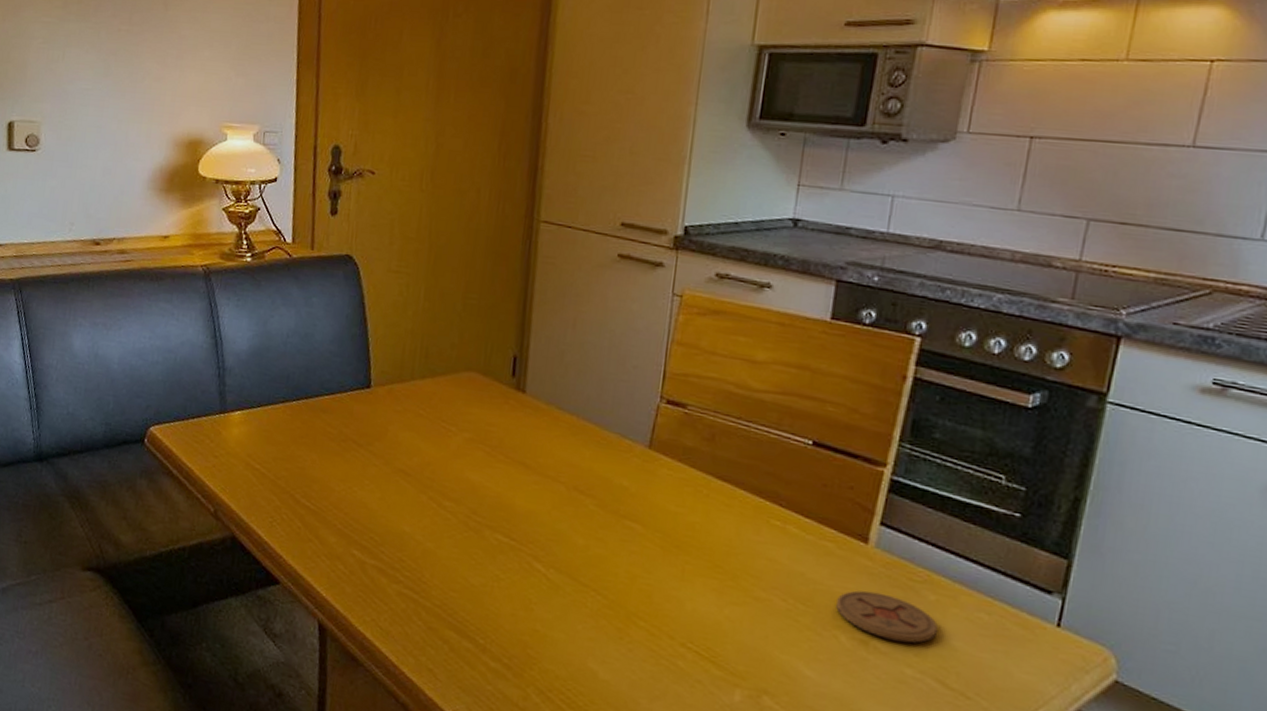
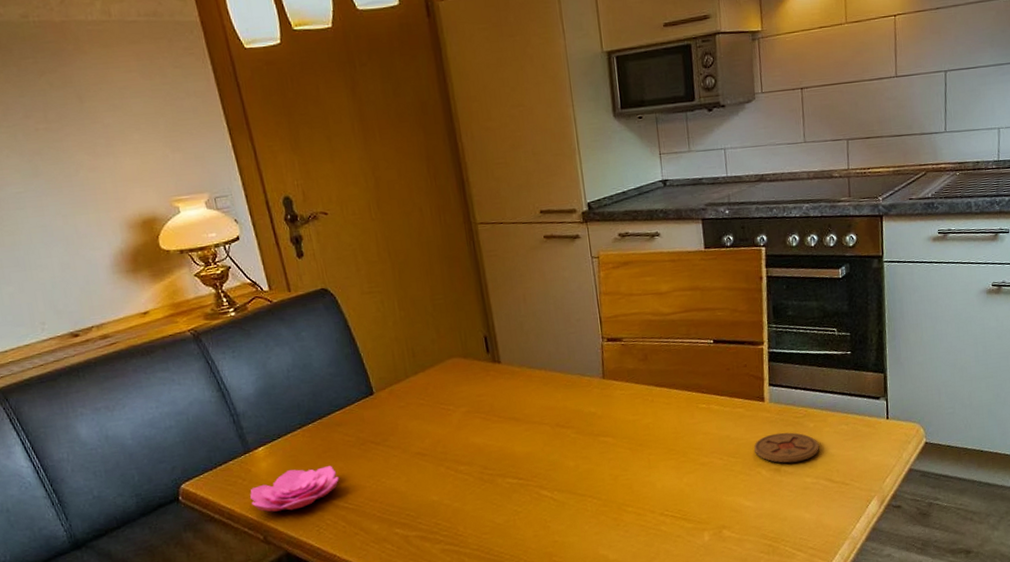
flower: none [212,444,309,492] -> present [250,466,339,512]

